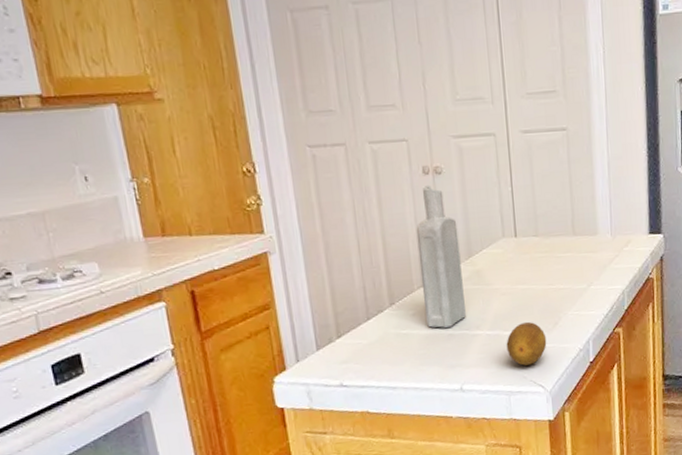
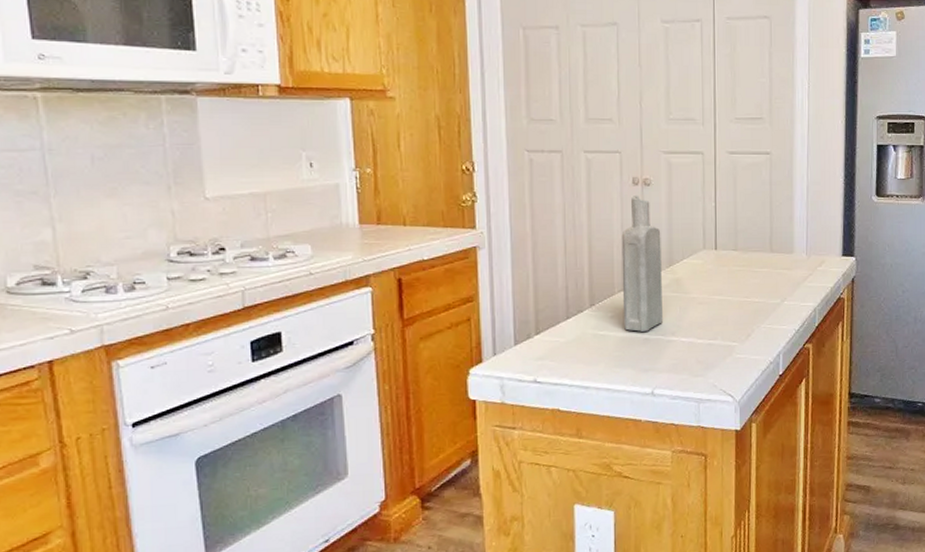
fruit: present [506,321,547,366] -> none [699,331,739,374]

